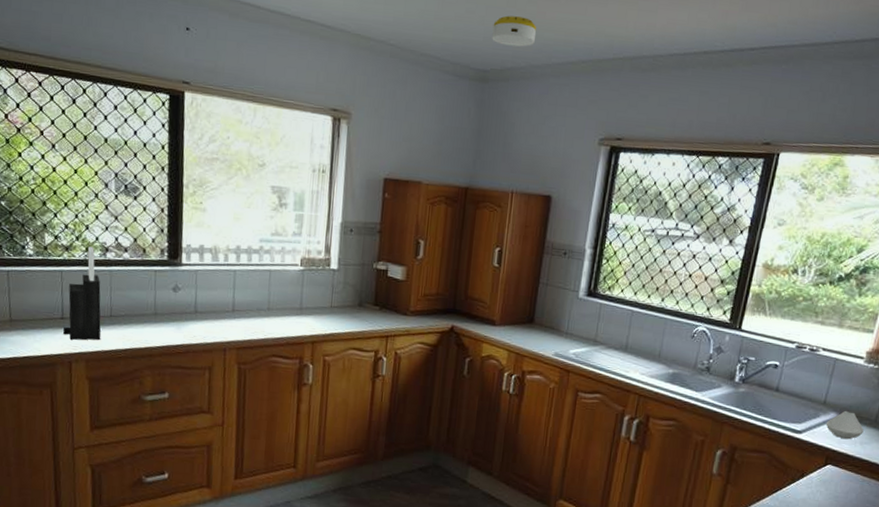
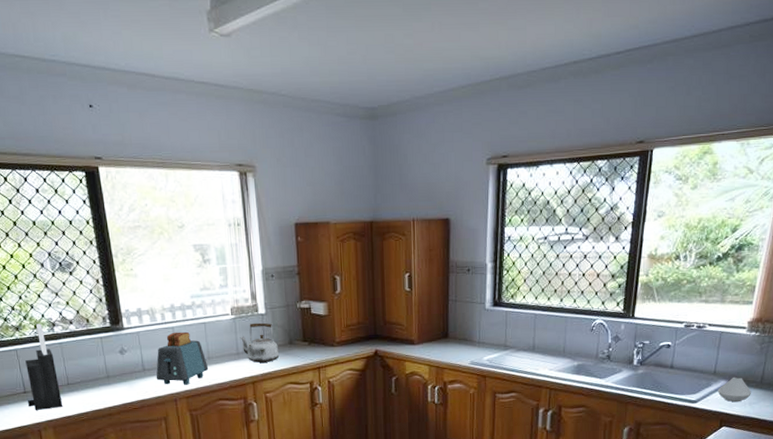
toaster: none [207,276,267,335] -> present [156,331,209,385]
kettle: none [306,277,347,323] -> present [240,322,280,363]
smoke detector: present [492,15,537,47] -> none [375,51,416,81]

